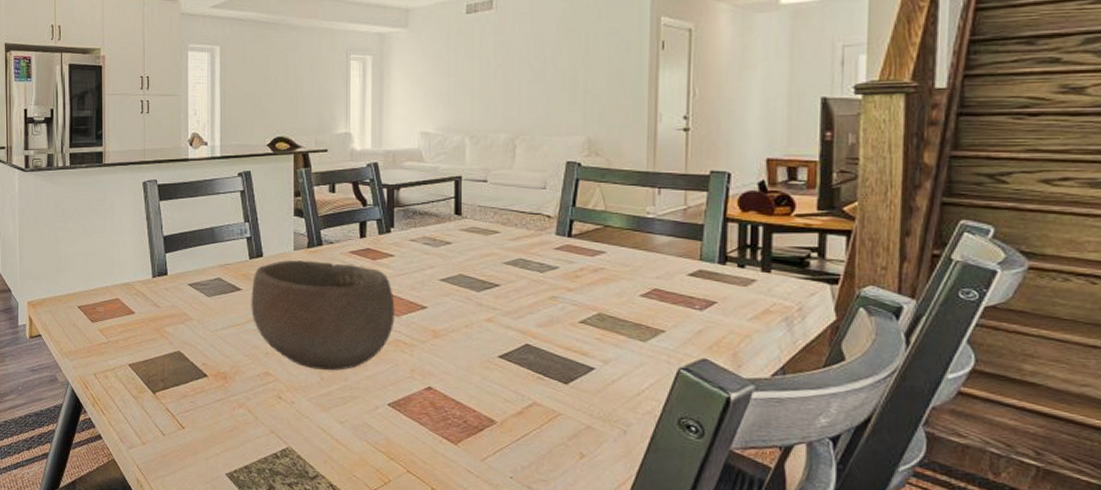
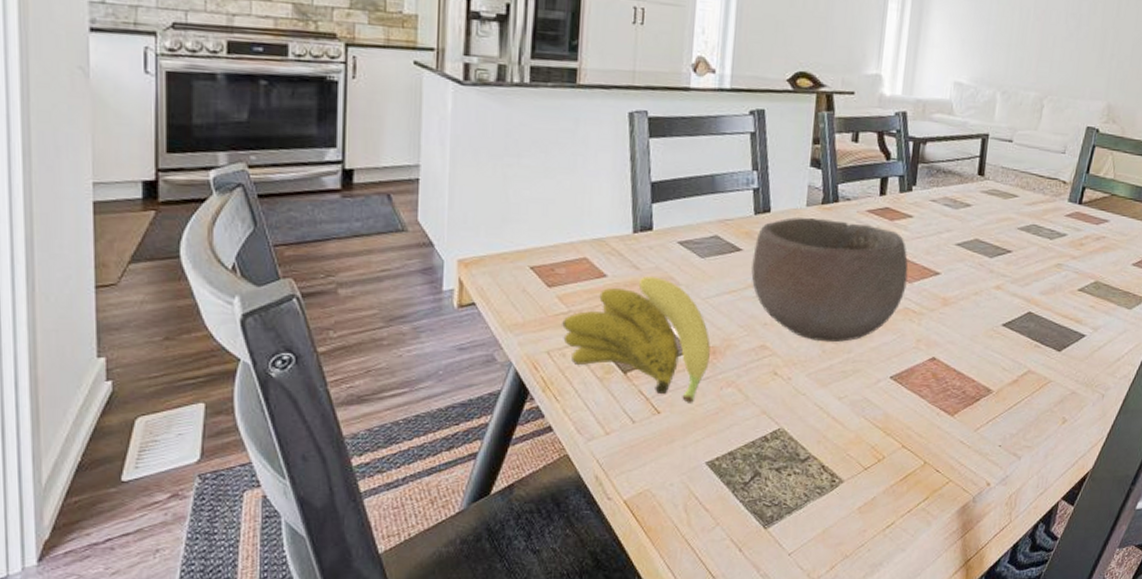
banana: none [104,313,221,421] -> present [562,276,710,403]

